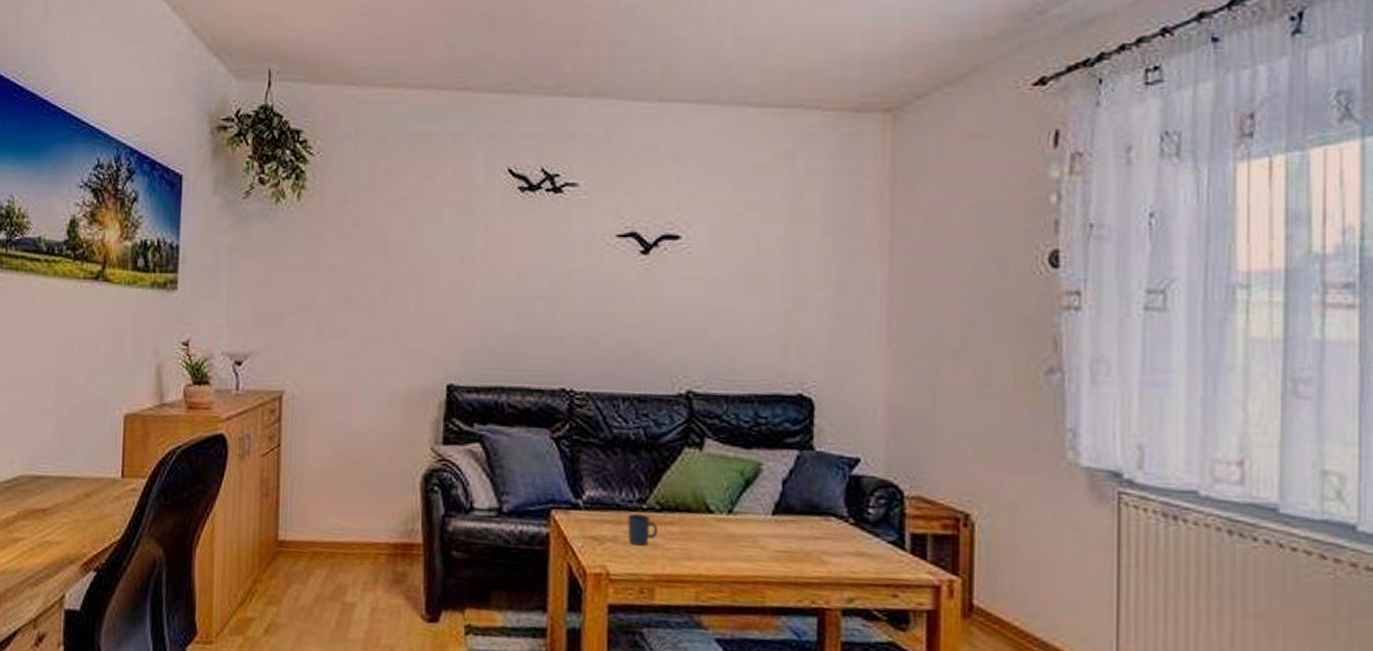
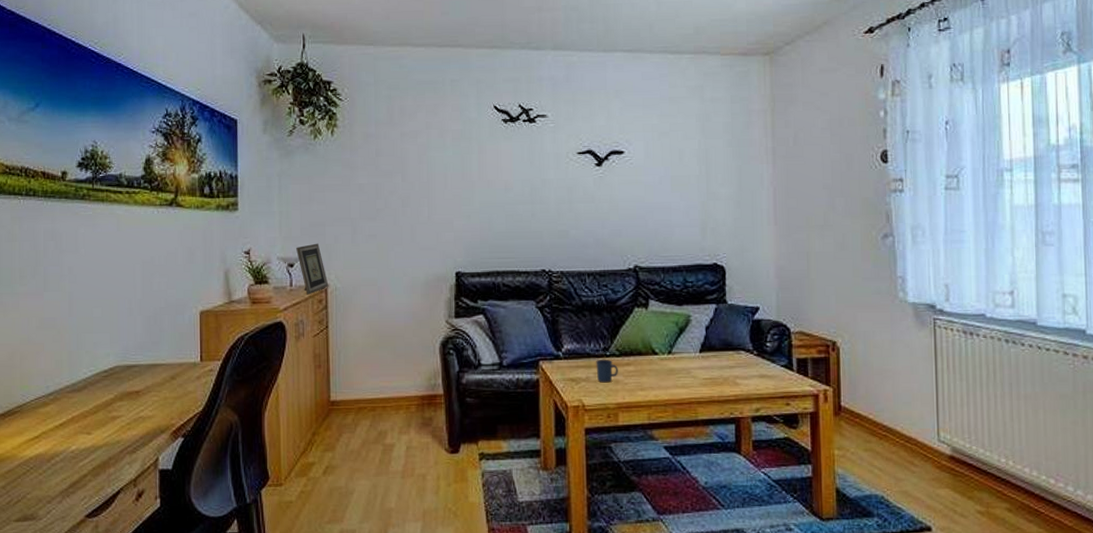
picture frame: none [245,336,284,402] -> present [295,243,329,295]

